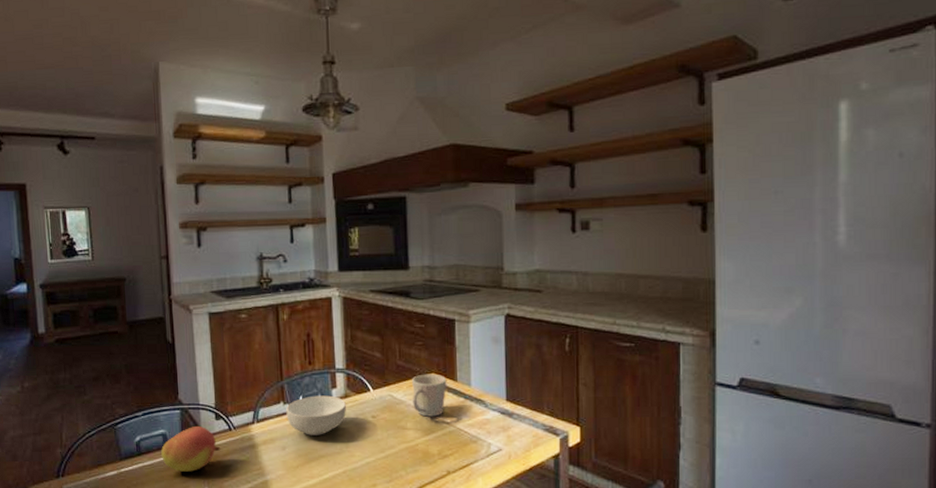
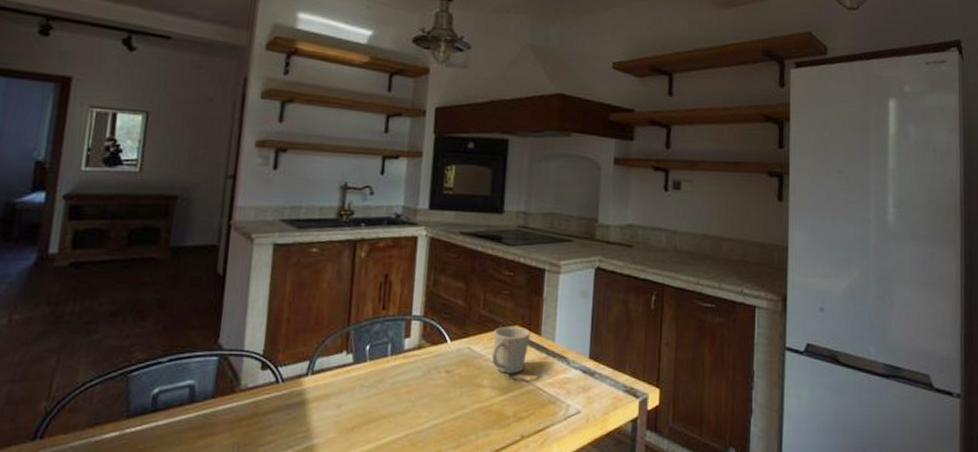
fruit: present [161,427,221,472] -> none [183,377,262,434]
cereal bowl: present [286,395,346,435] -> none [348,345,418,392]

